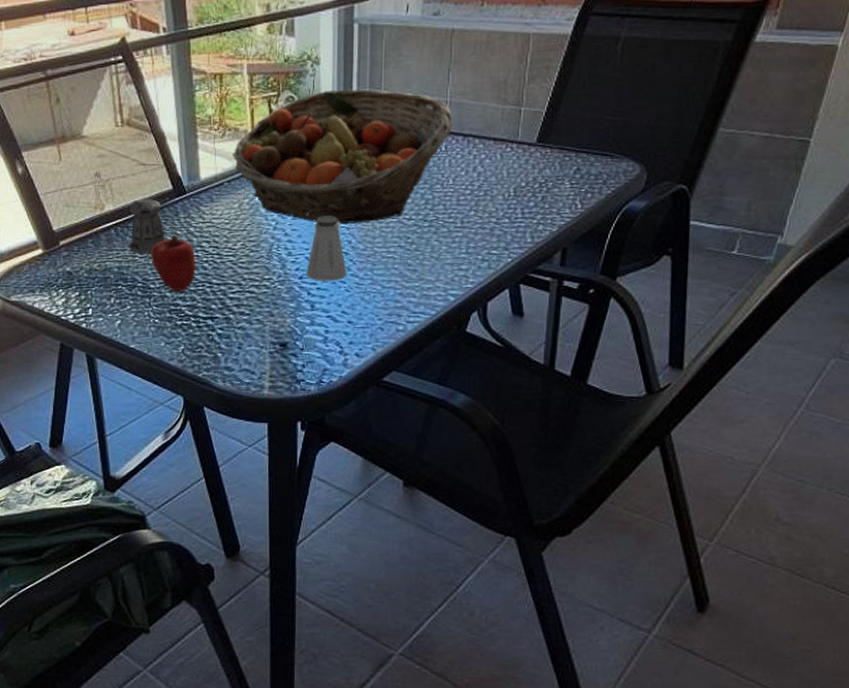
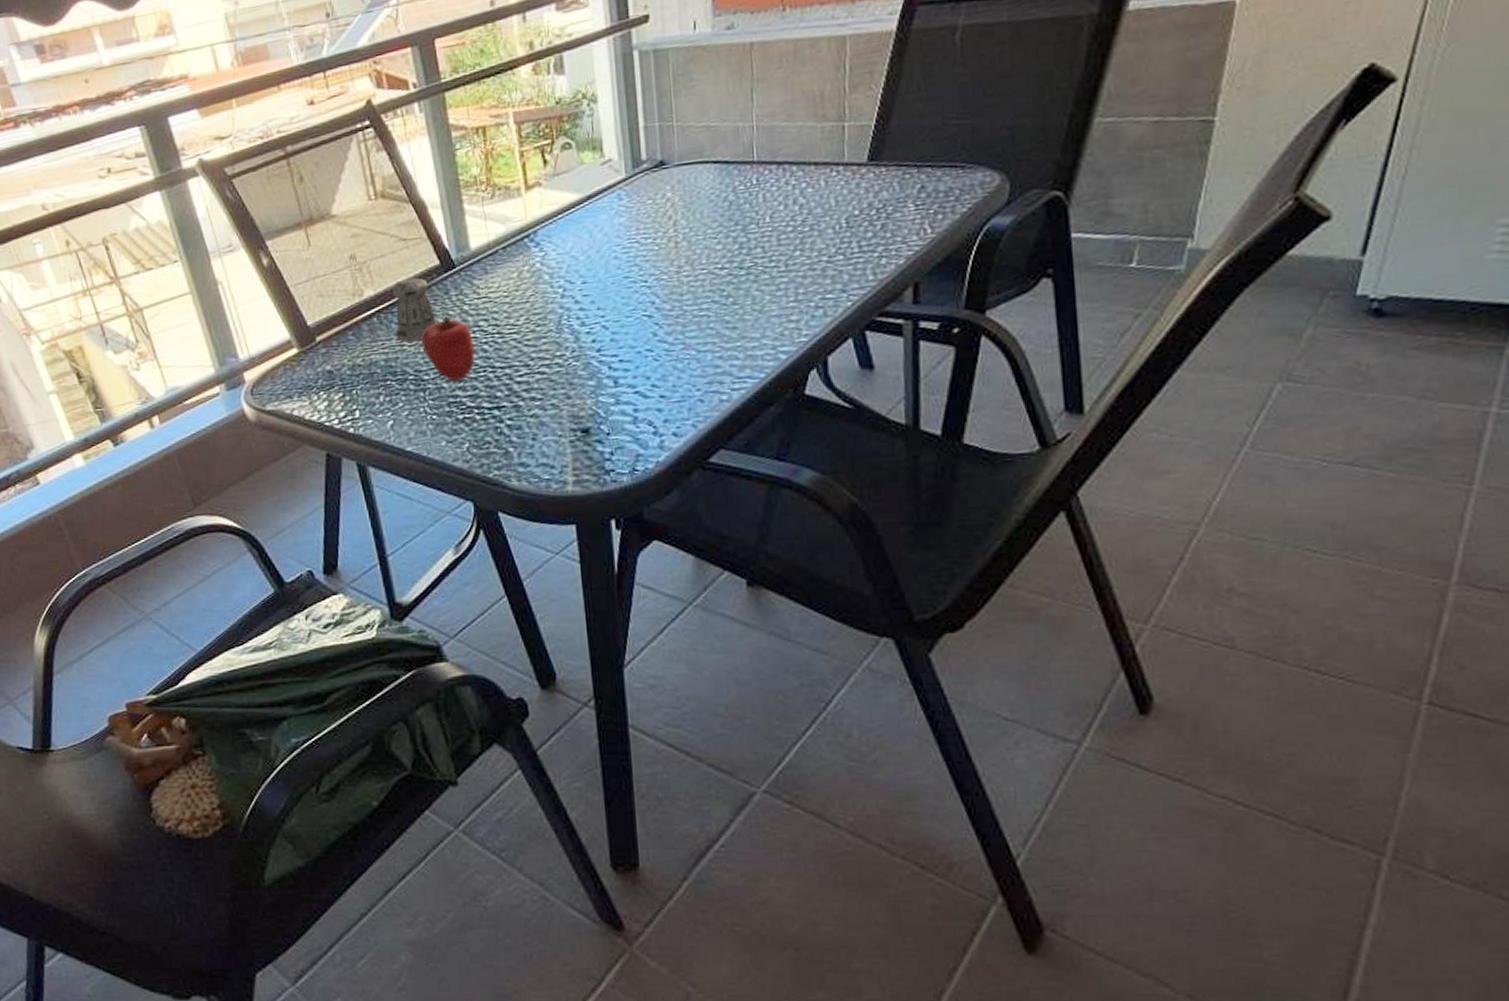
fruit basket: present [233,89,454,224] -> none [505,121,764,285]
saltshaker: present [306,216,347,281] -> none [604,275,653,352]

